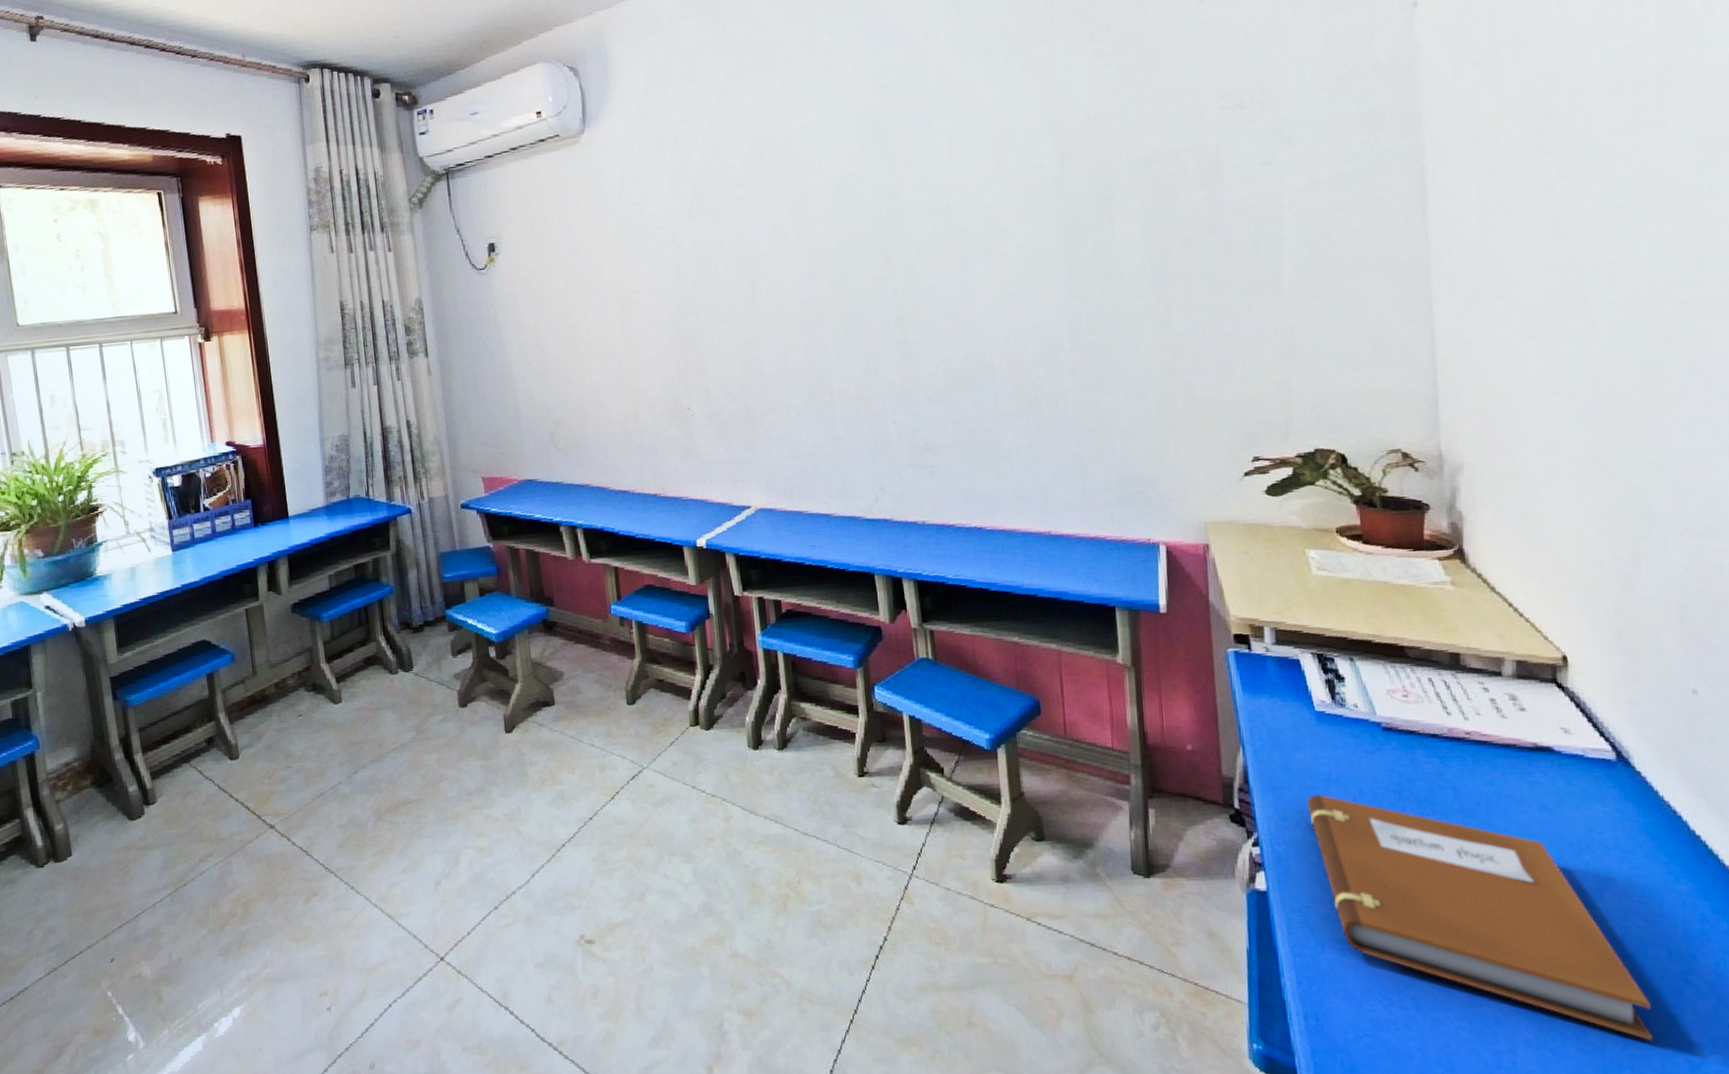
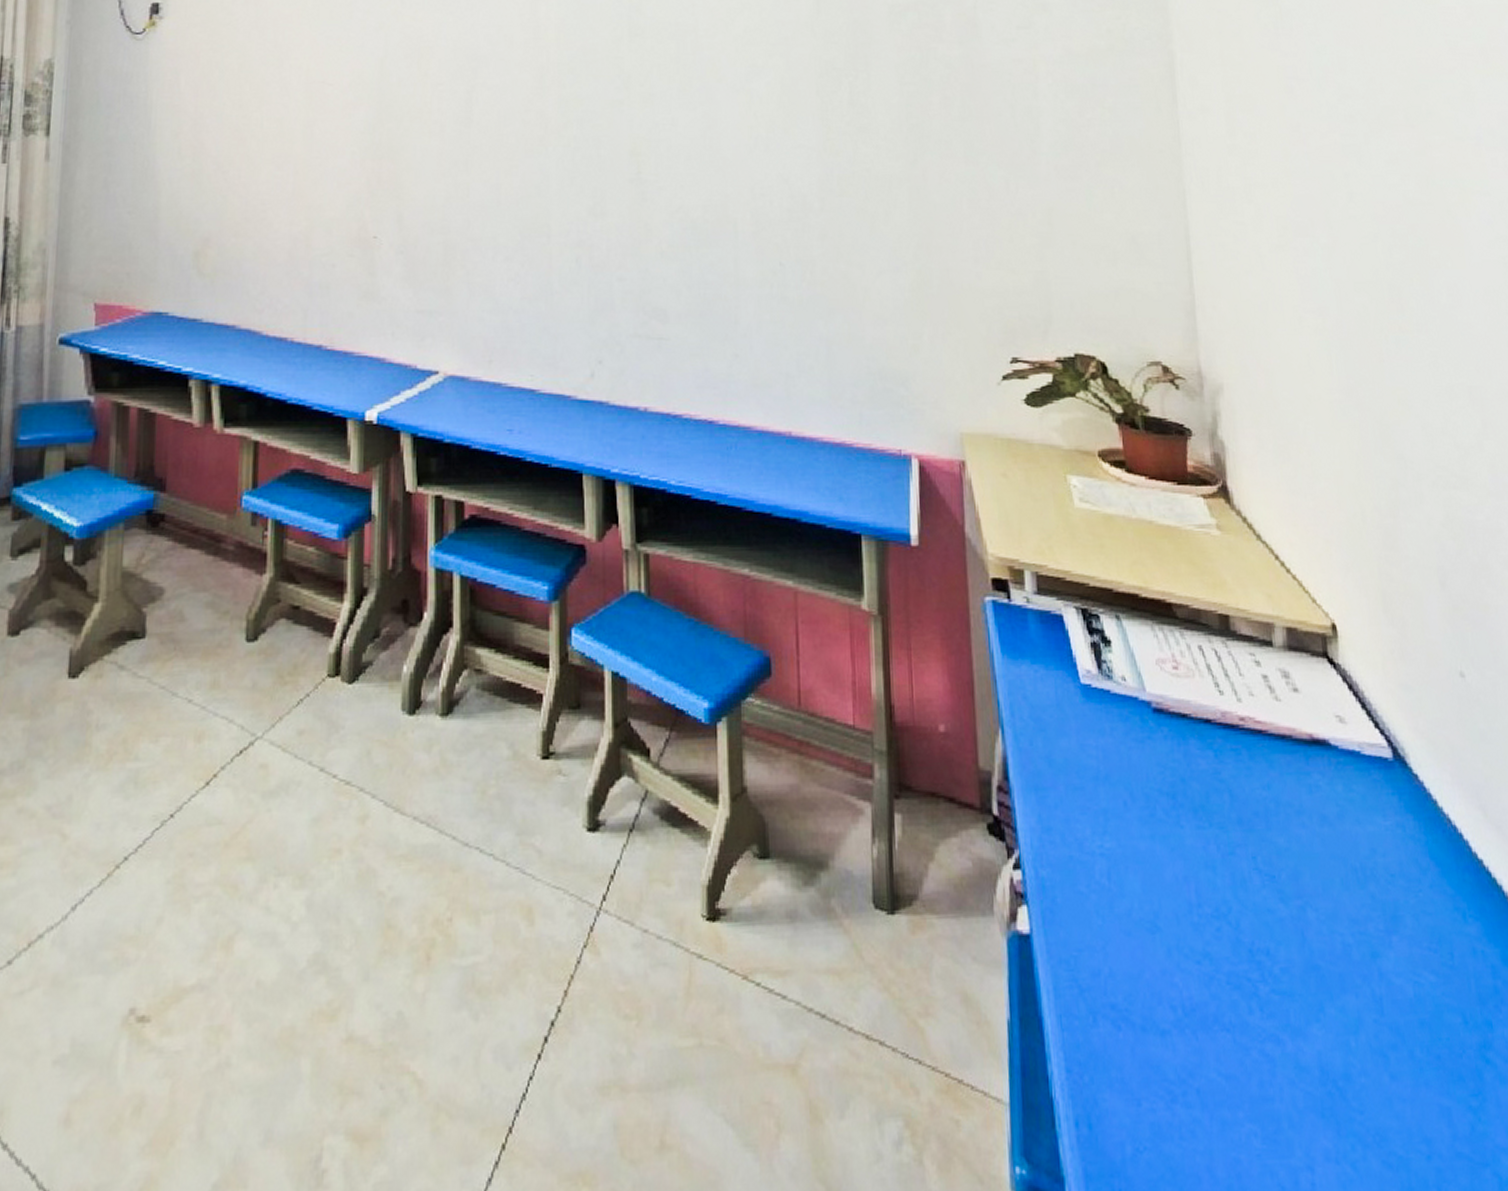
notebook: present [1306,794,1652,1041] -> none [1072,797,1457,1147]

